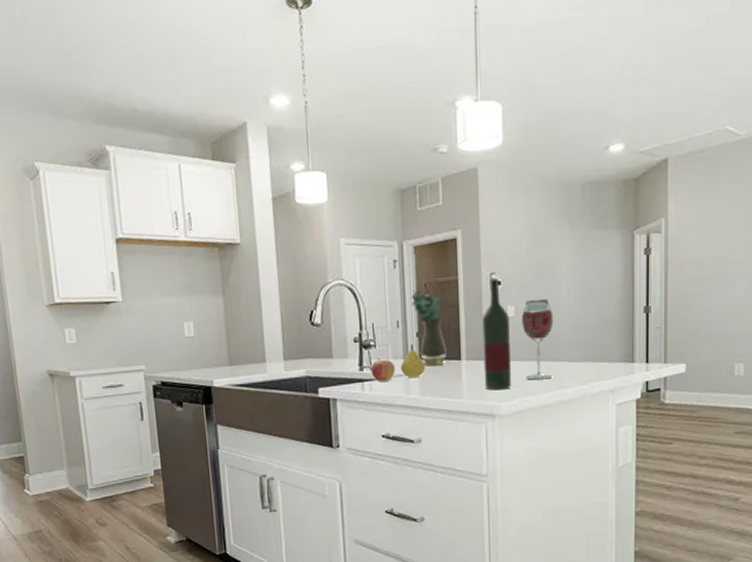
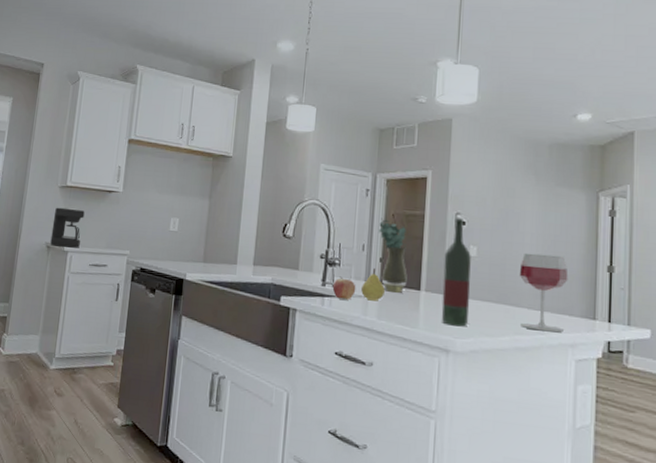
coffee maker: none [48,328,87,373] -> present [50,207,85,248]
wineglass: present [522,299,554,380] -> none [483,243,515,323]
wineglass: none [558,303,607,382] -> present [519,253,568,333]

